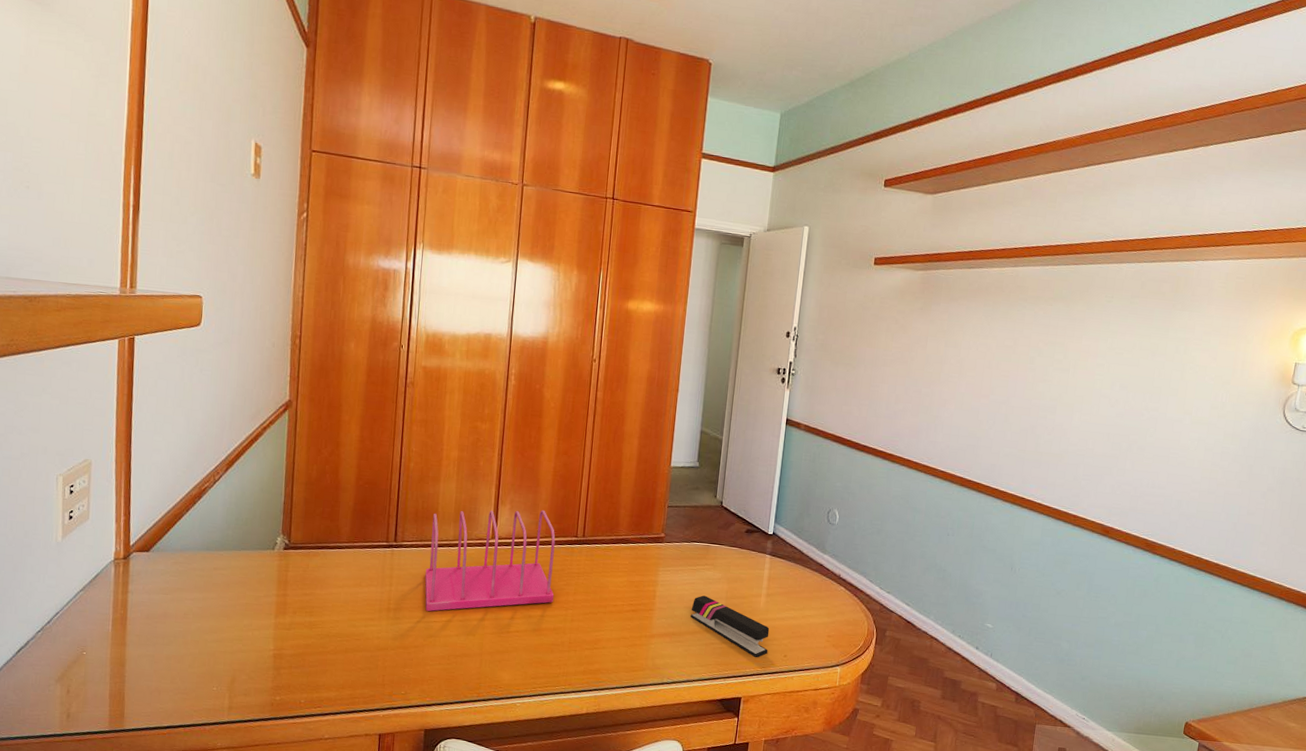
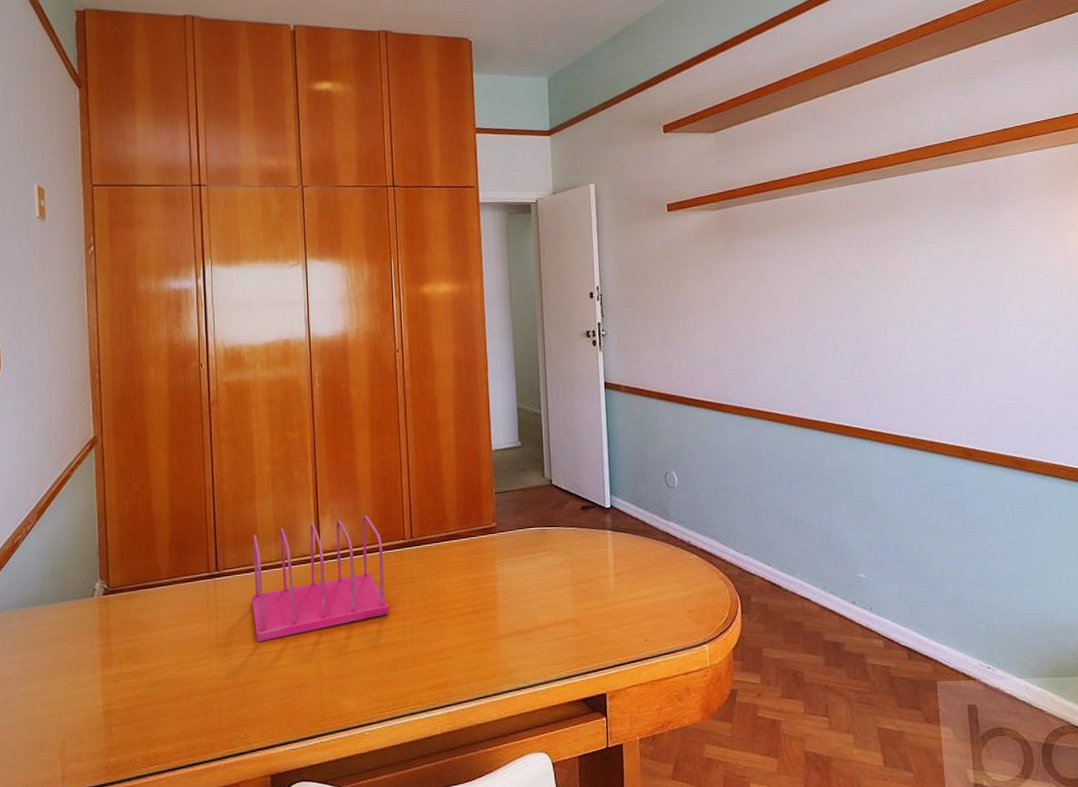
stapler: present [690,595,770,658] -> none [536,584,627,647]

